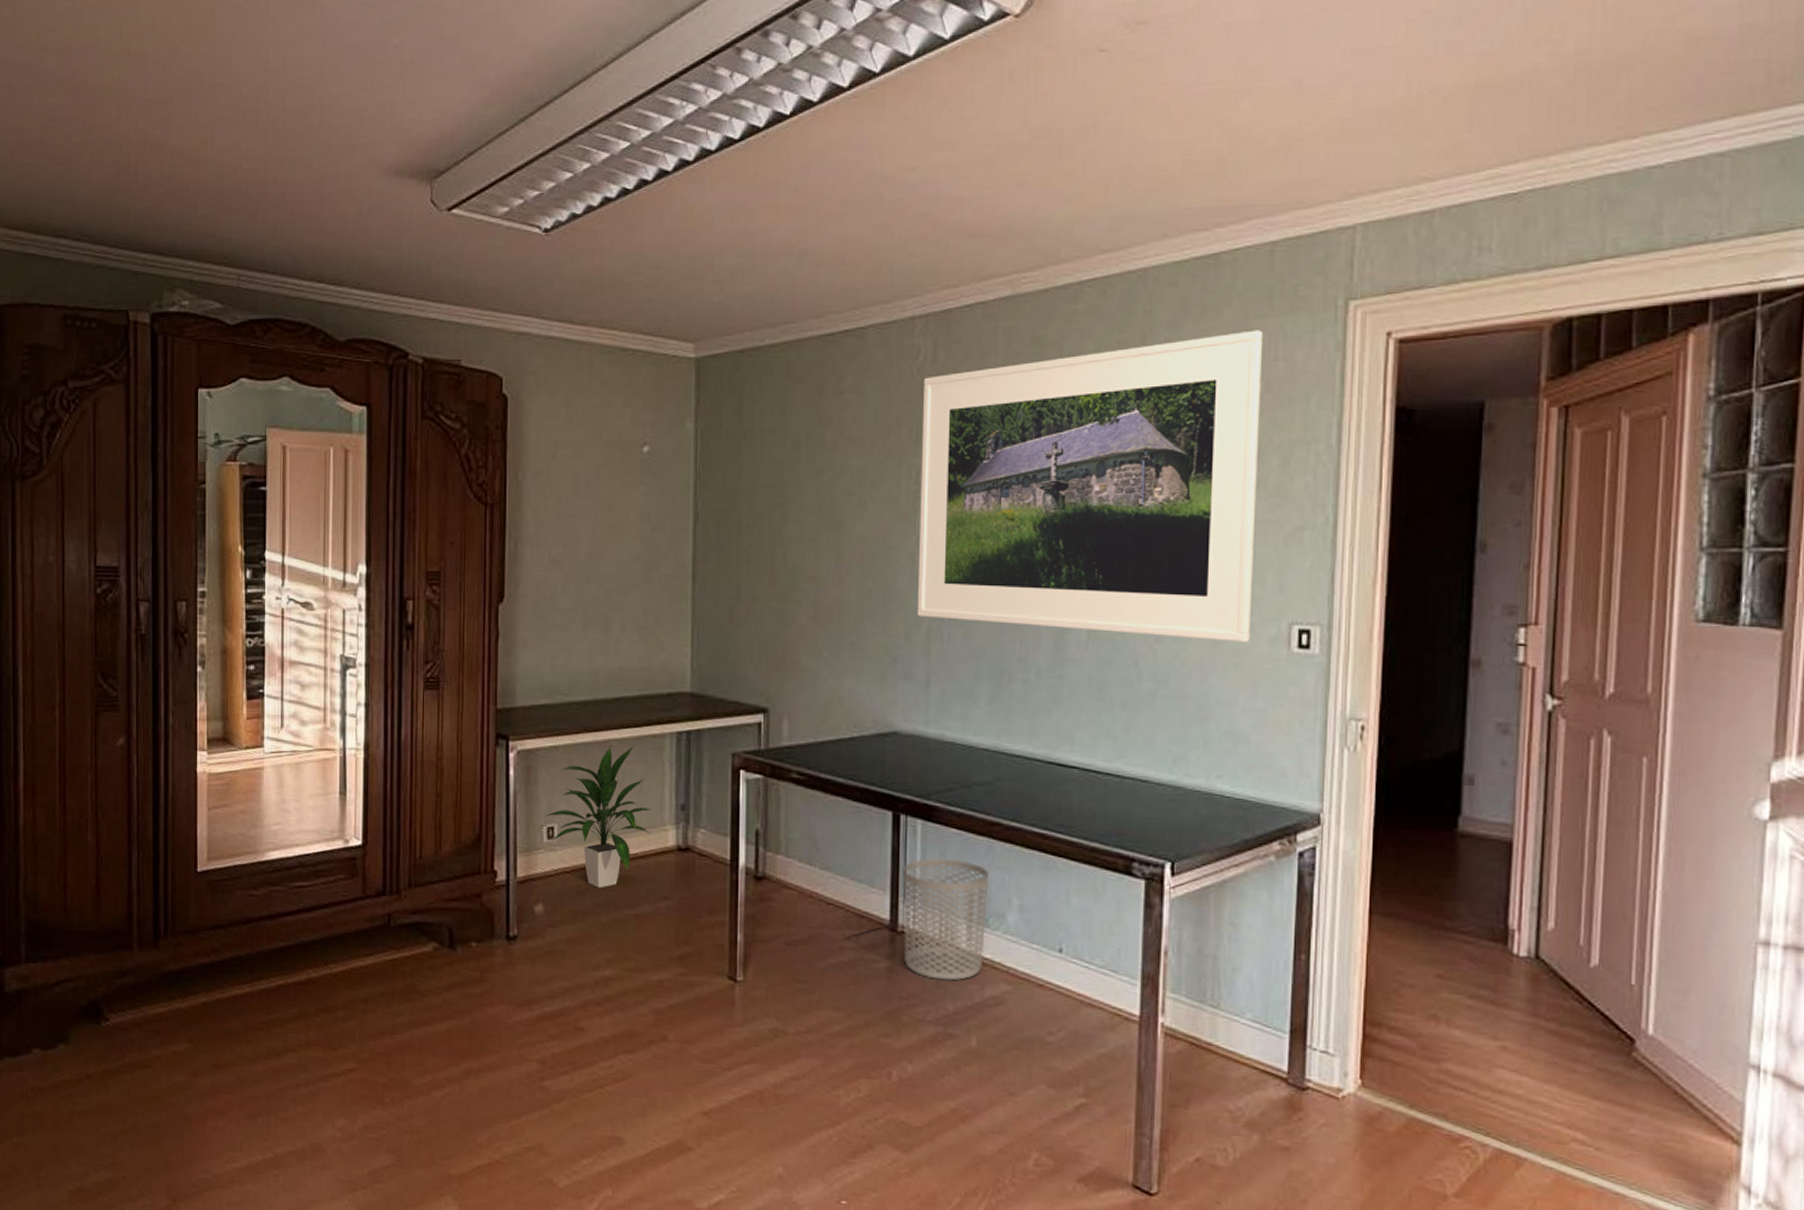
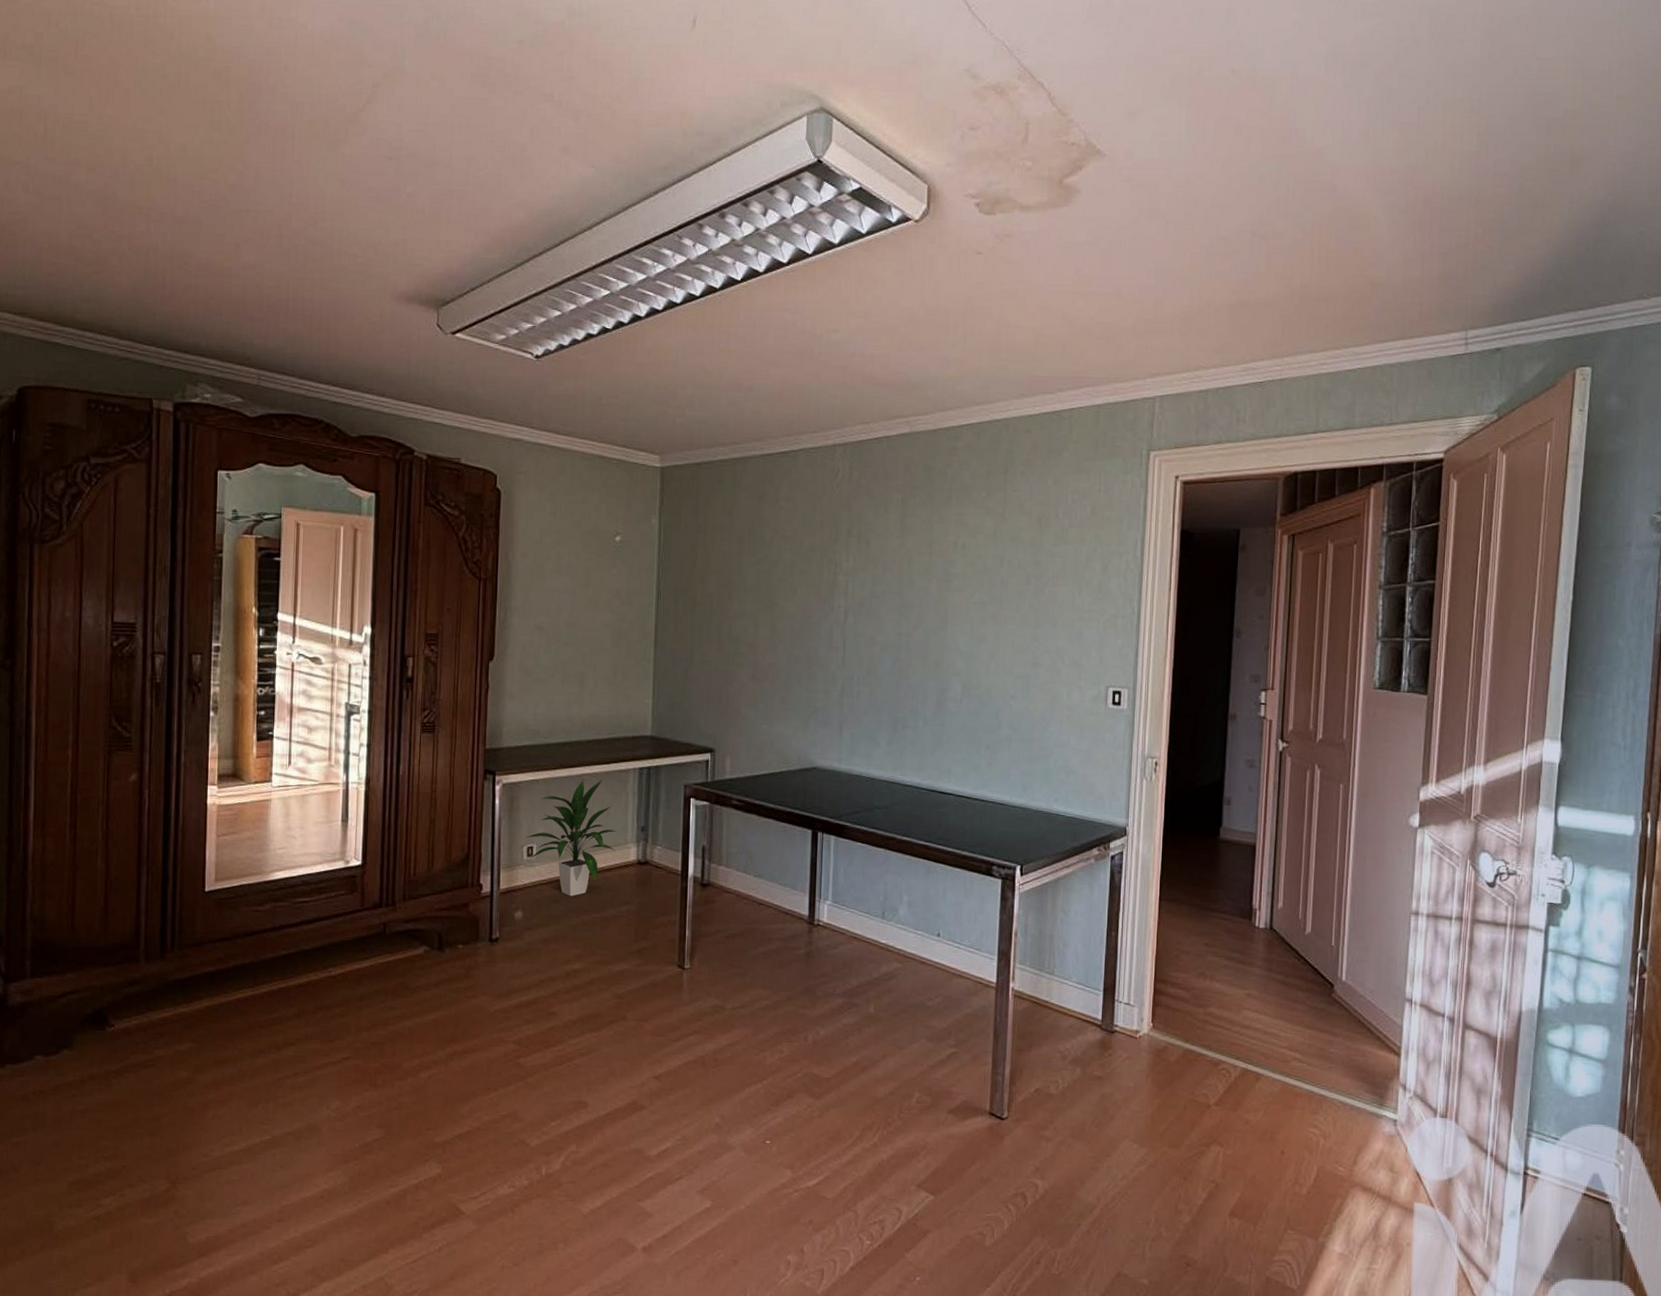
waste bin: present [902,858,990,981] -> none [818,866,886,962]
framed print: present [917,330,1264,643] -> none [833,469,1091,700]

